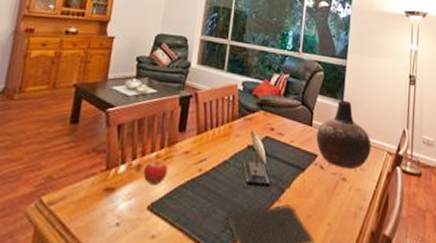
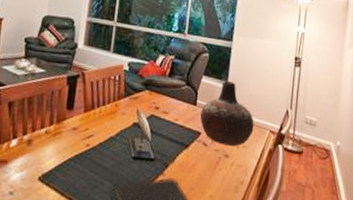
fruit: present [143,159,168,186] -> none [34,134,57,159]

